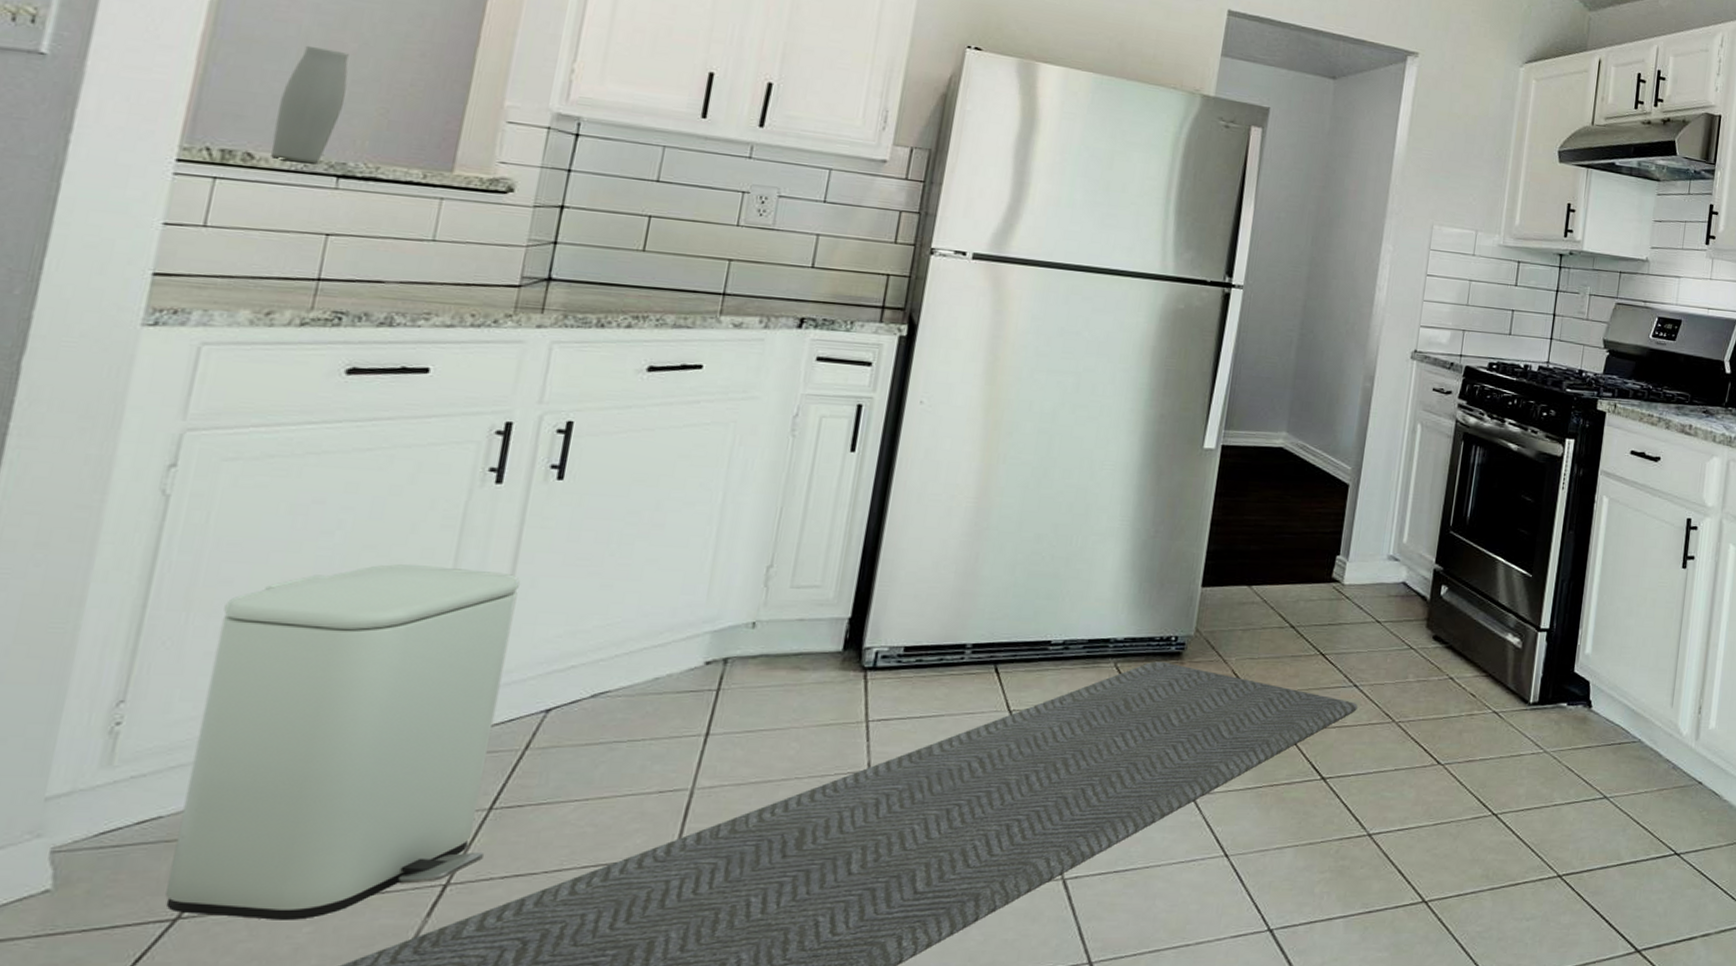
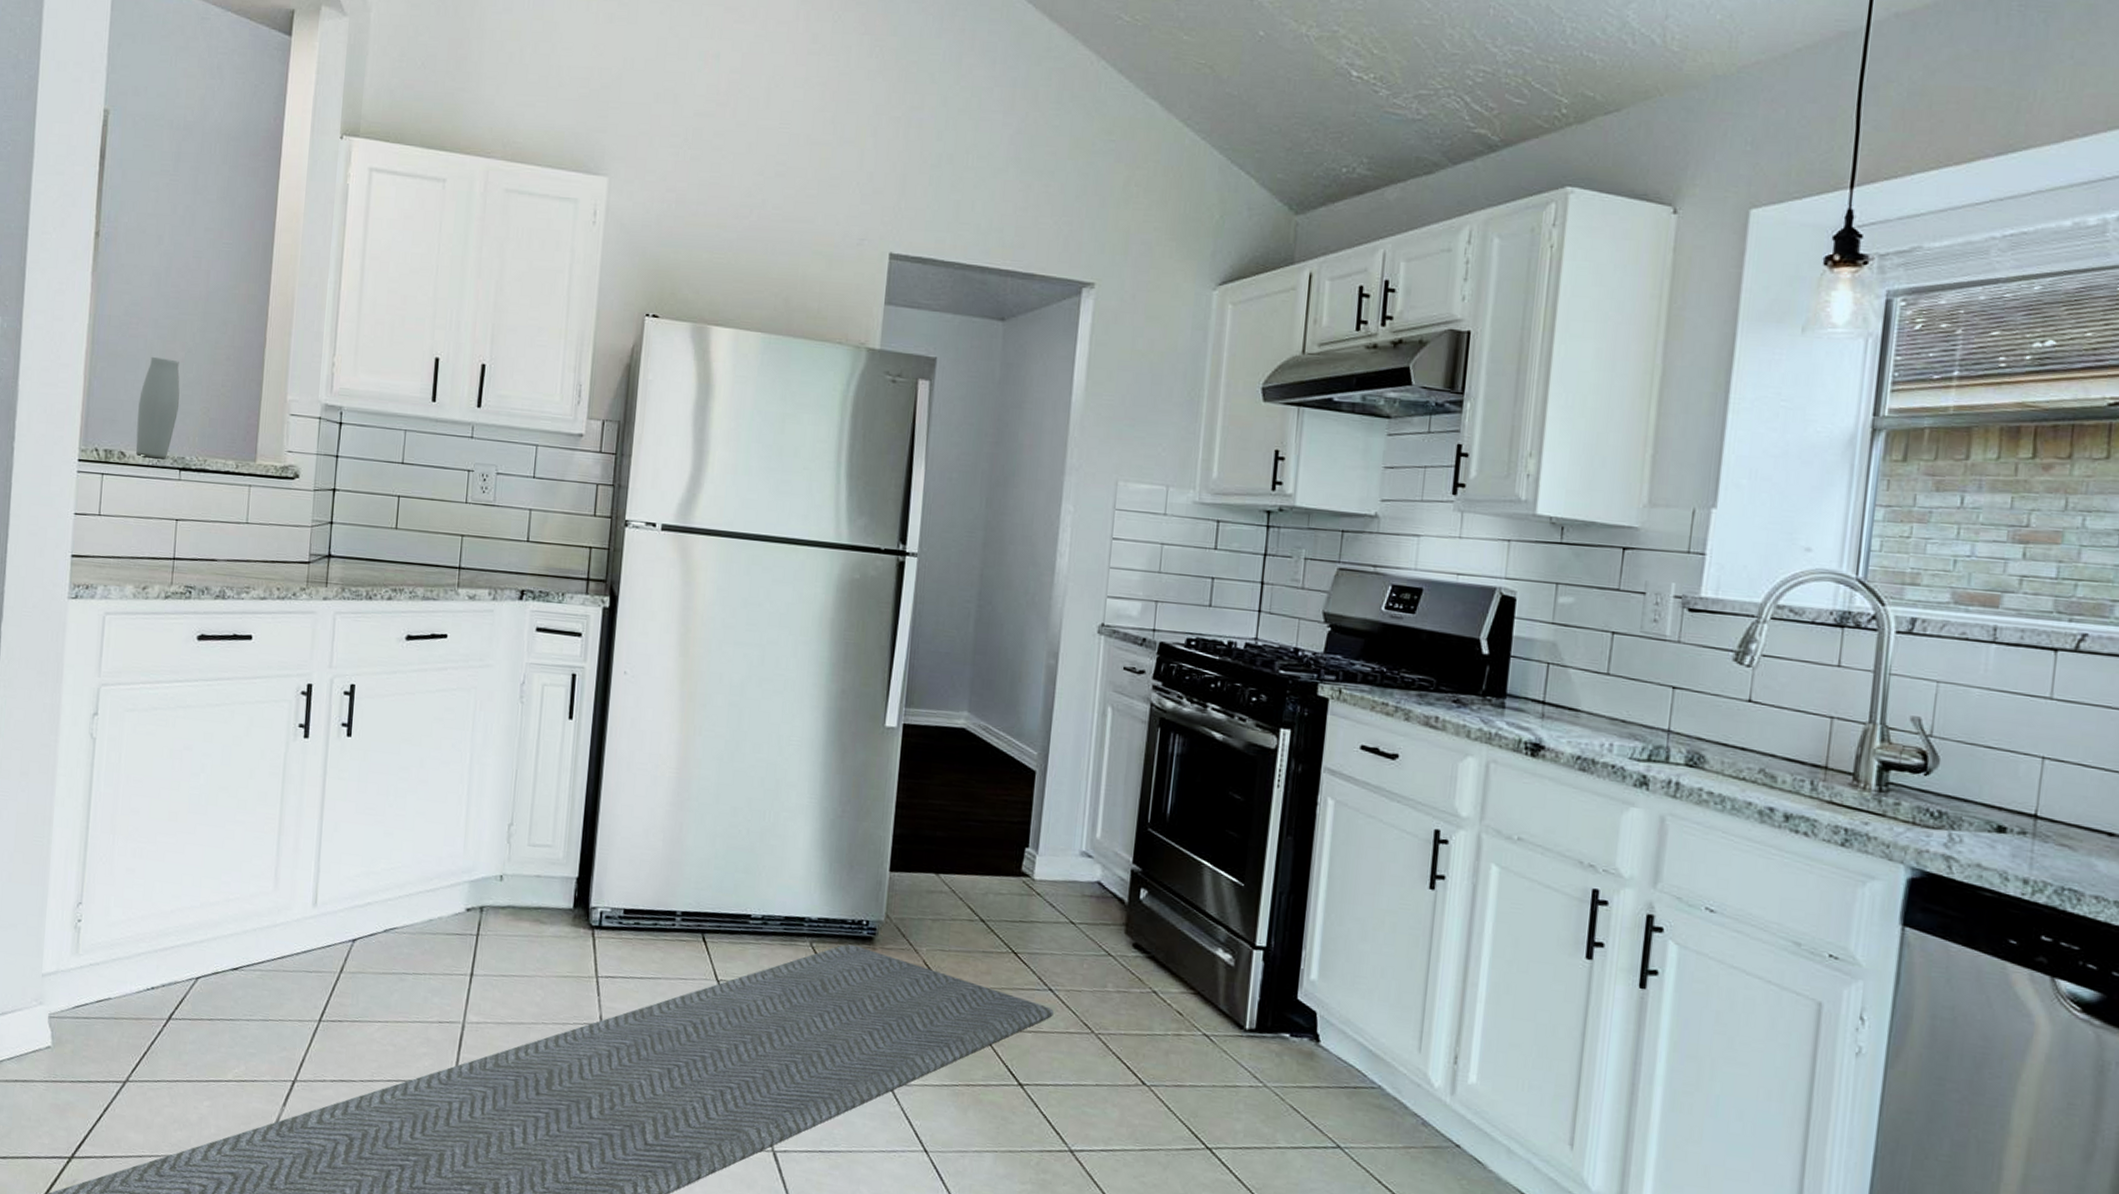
pedal bin: present [165,564,521,920] -> none [118,804,328,1095]

